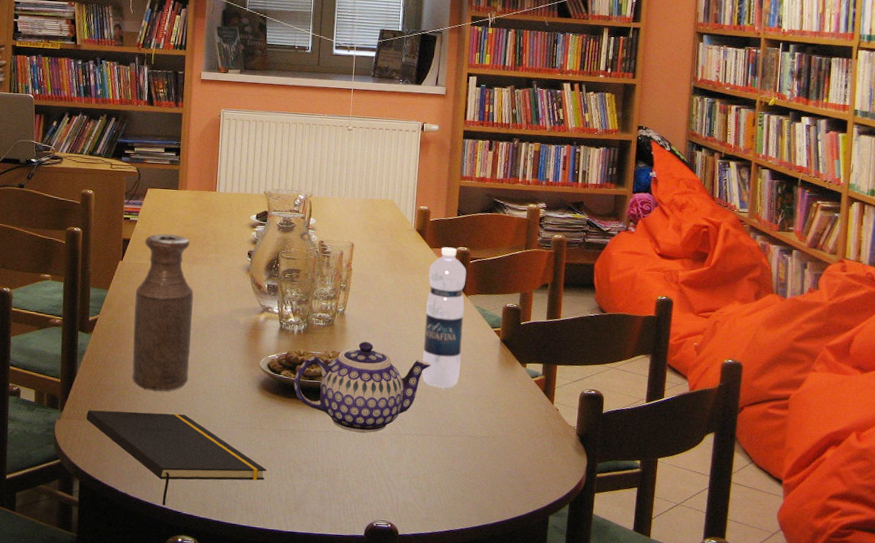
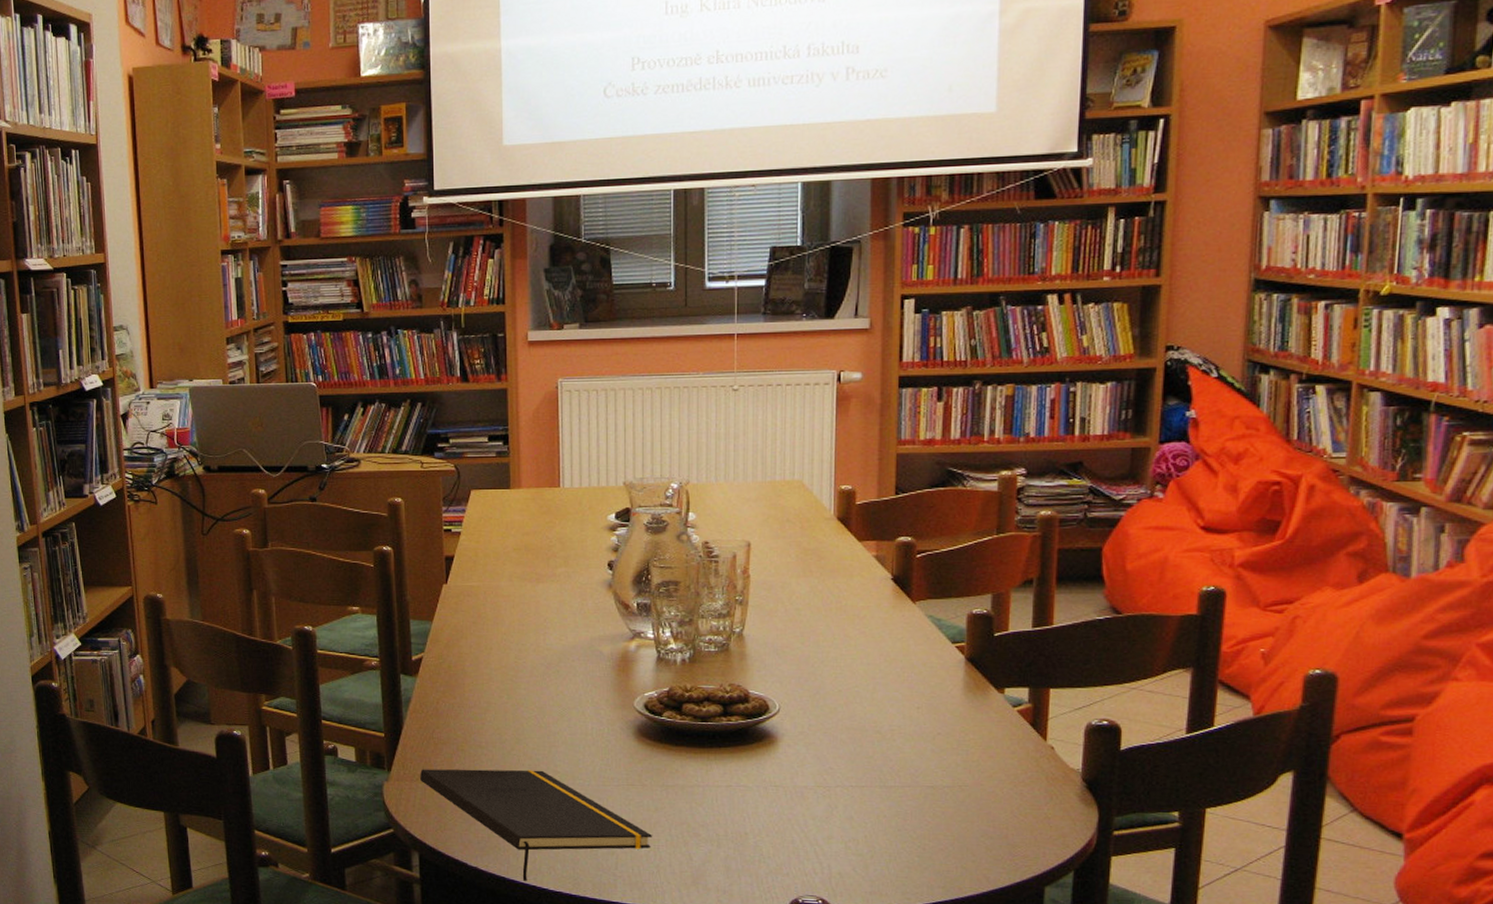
bottle: present [132,233,194,391] -> none [467,546,543,743]
teapot: present [294,341,432,433] -> none [681,669,868,786]
water bottle: present [422,247,467,388] -> none [855,538,913,725]

